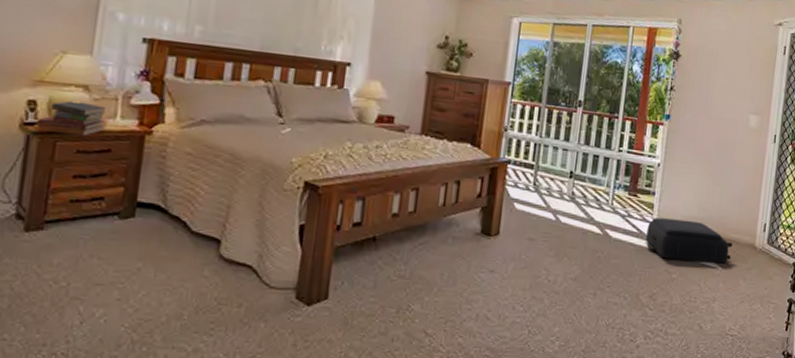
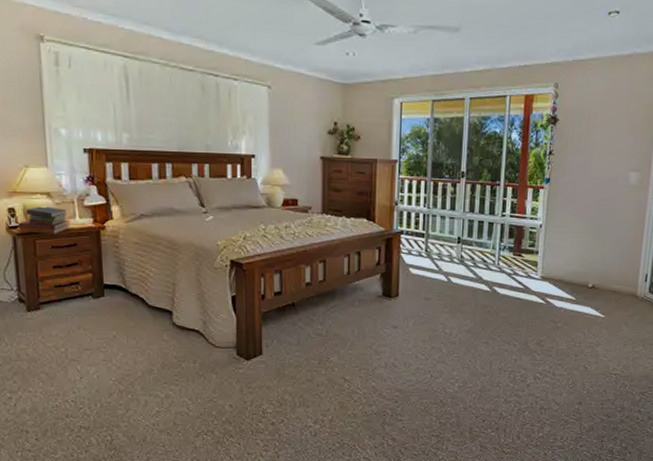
suitcase: present [645,218,733,264] -> none [530,274,615,312]

